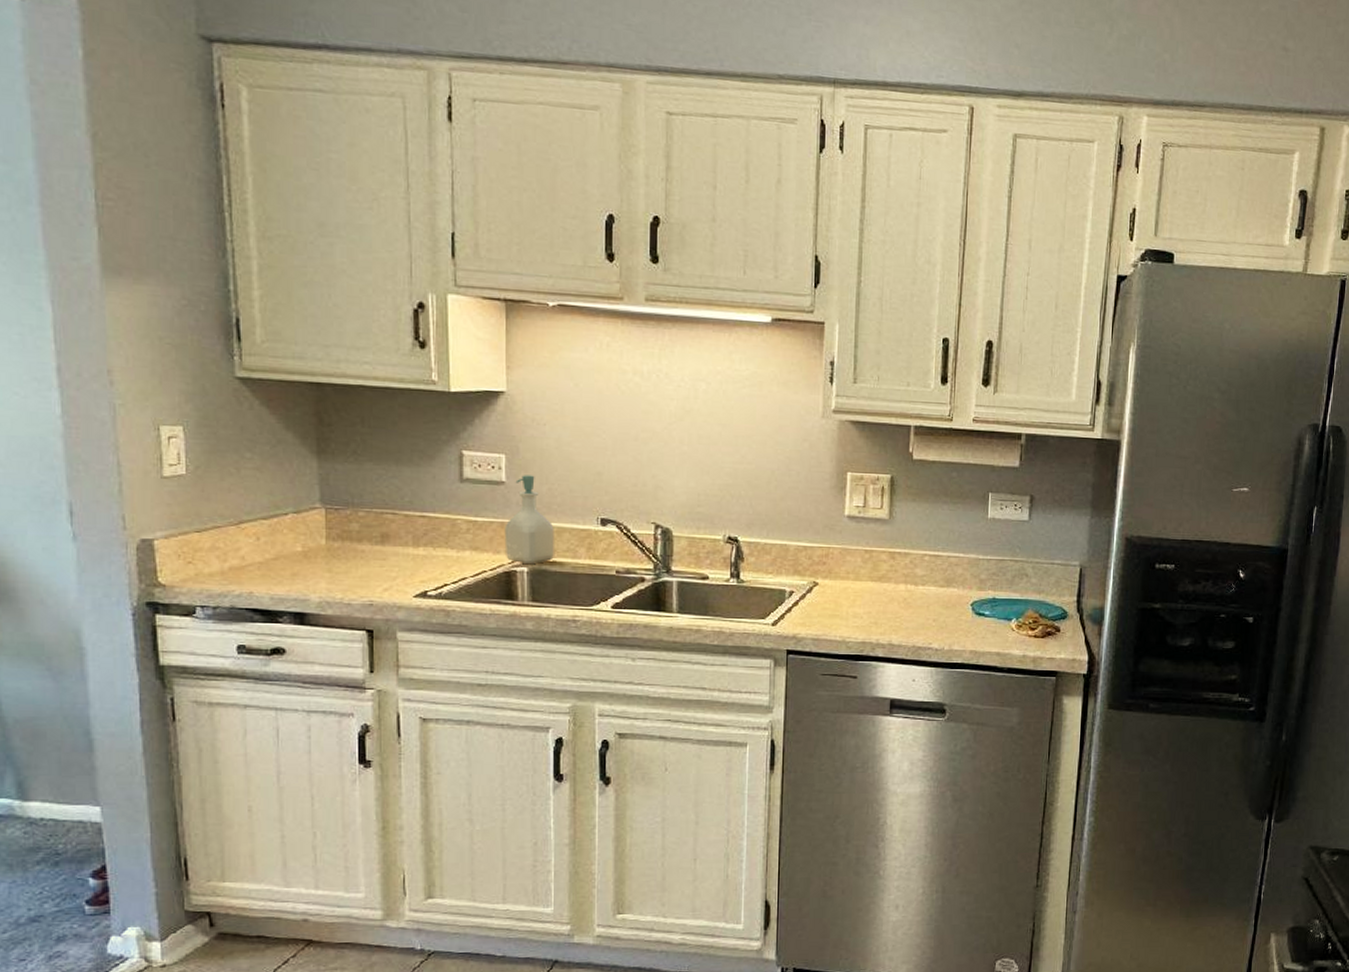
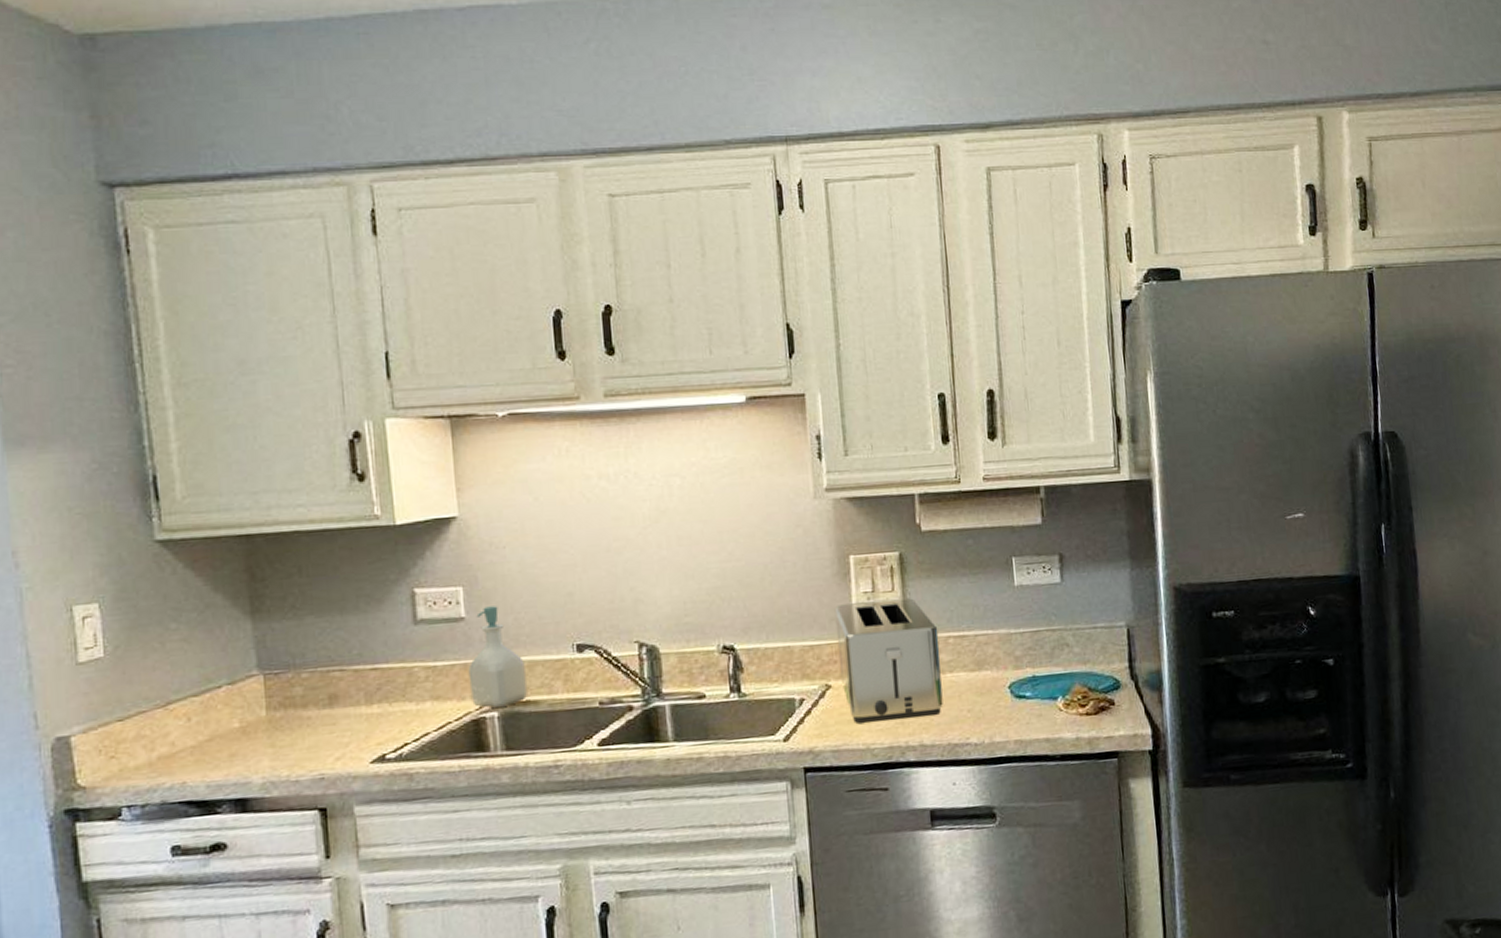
toaster: none [827,514,917,621] -> present [834,598,943,725]

